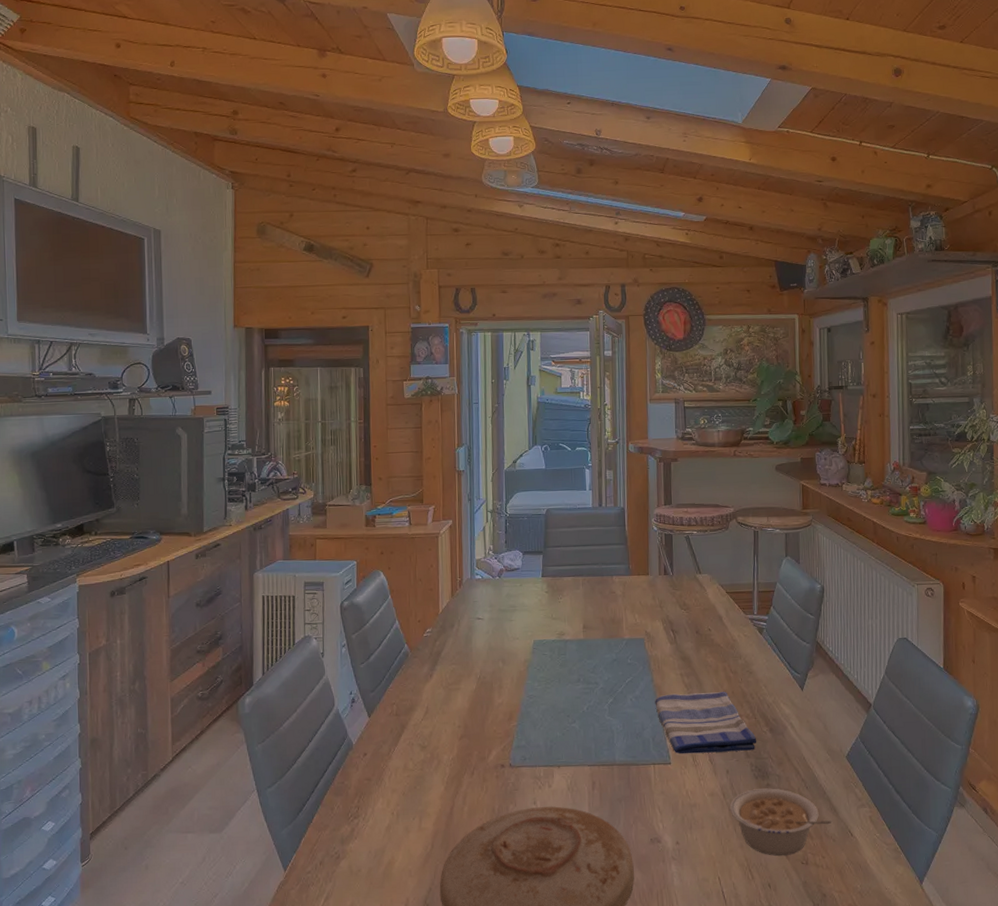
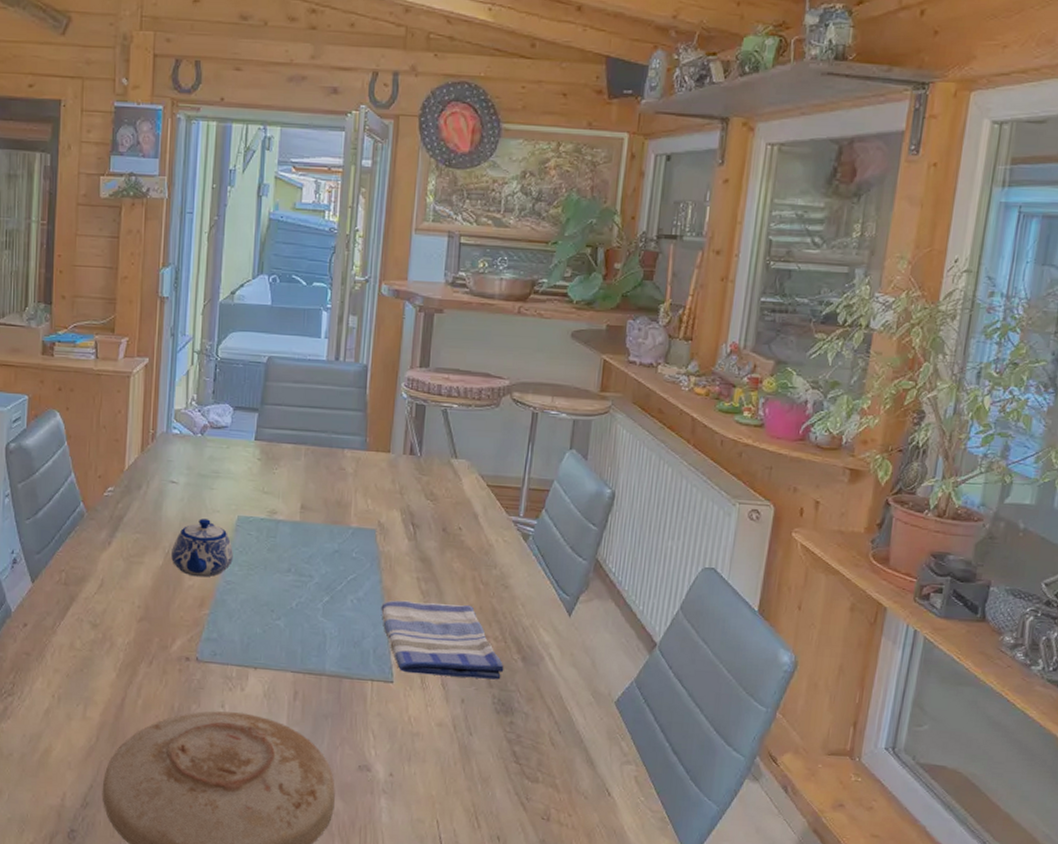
teapot: none [482,646,533,695] -> present [171,518,233,578]
legume: present [729,788,832,856] -> none [460,725,587,807]

